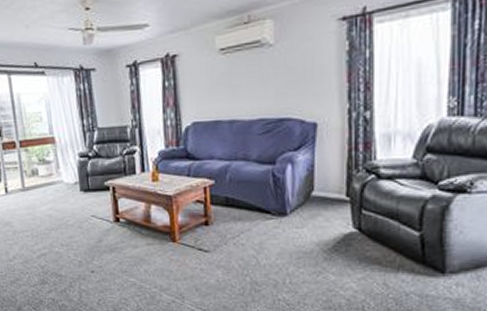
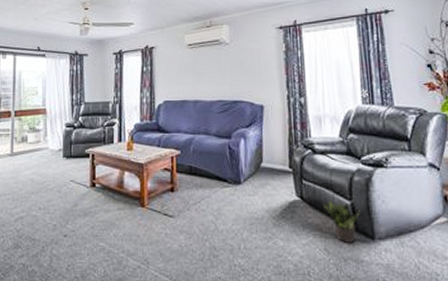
potted plant: none [386,232,432,277] -> present [323,201,361,243]

